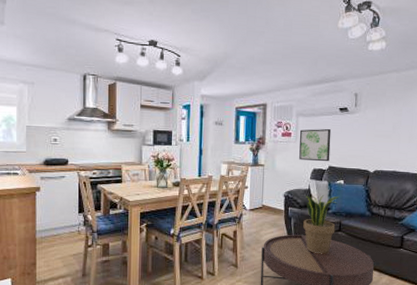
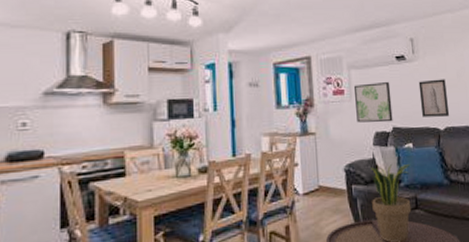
wall art: none [355,130,382,162] -> present [418,79,450,117]

